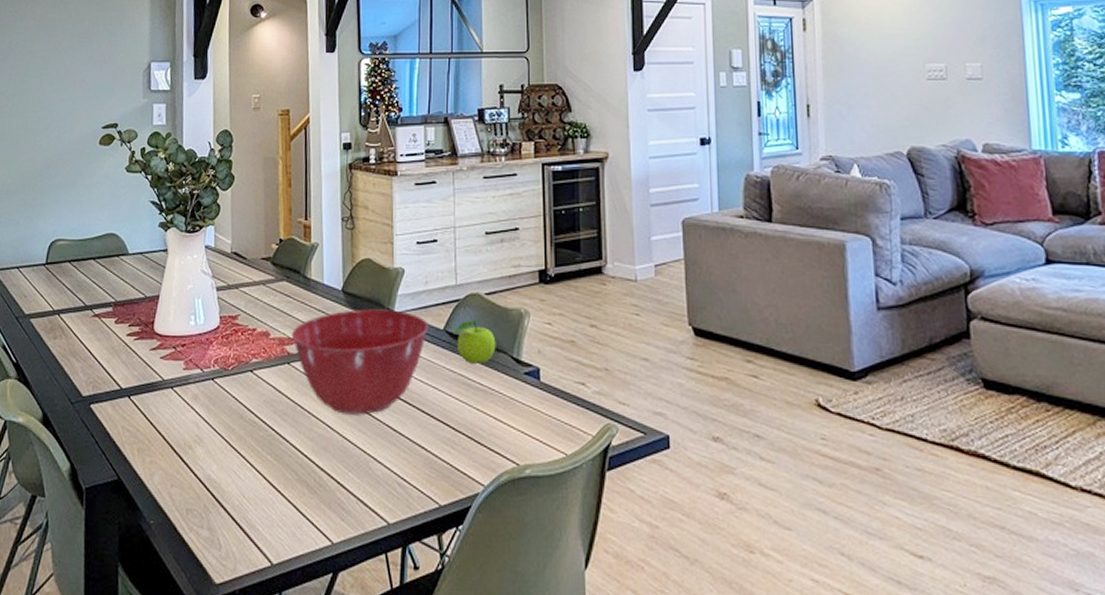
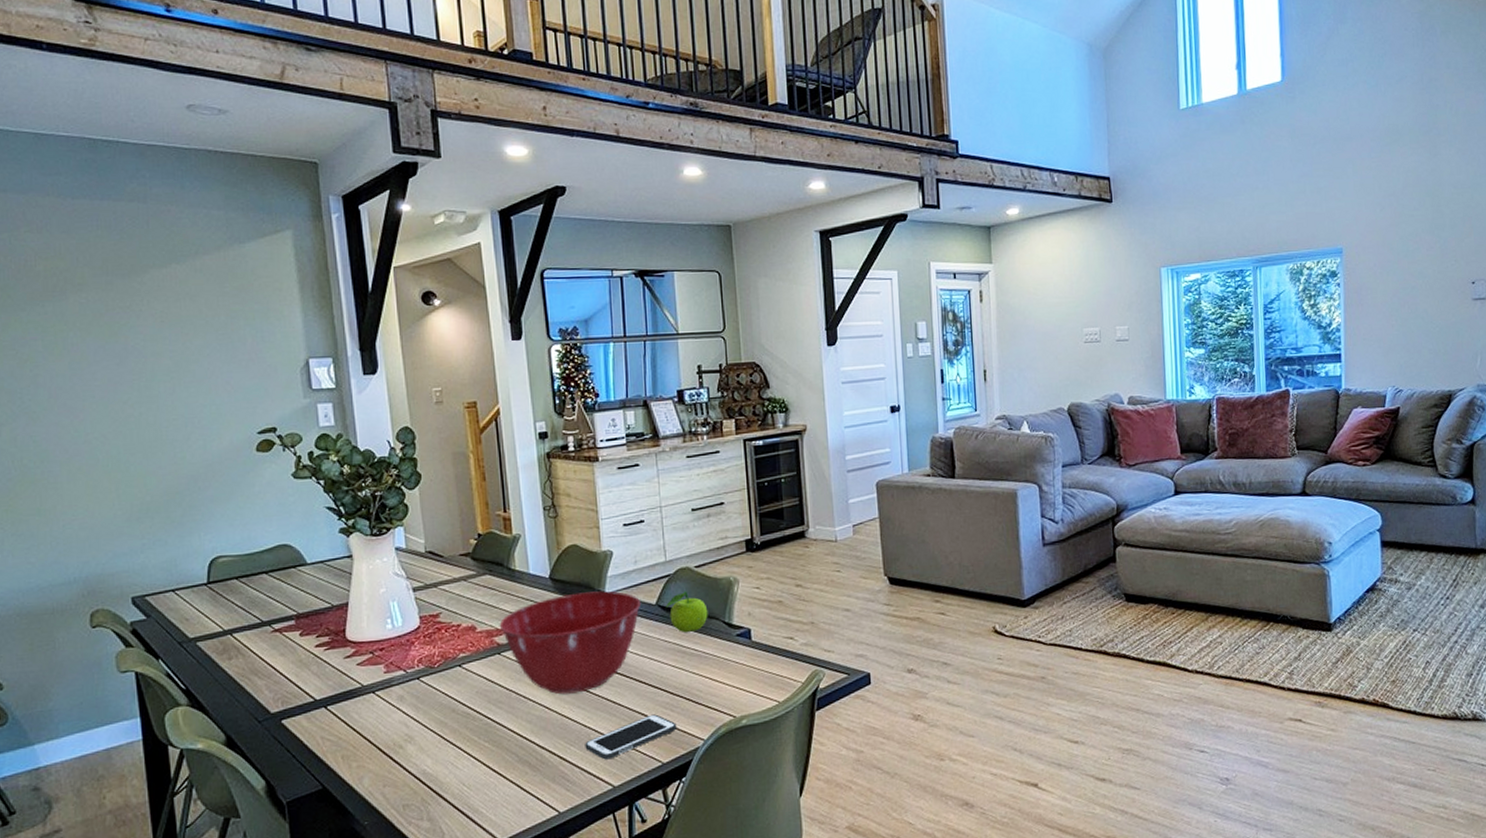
cell phone: none [363,449,457,493] -> present [585,714,677,760]

